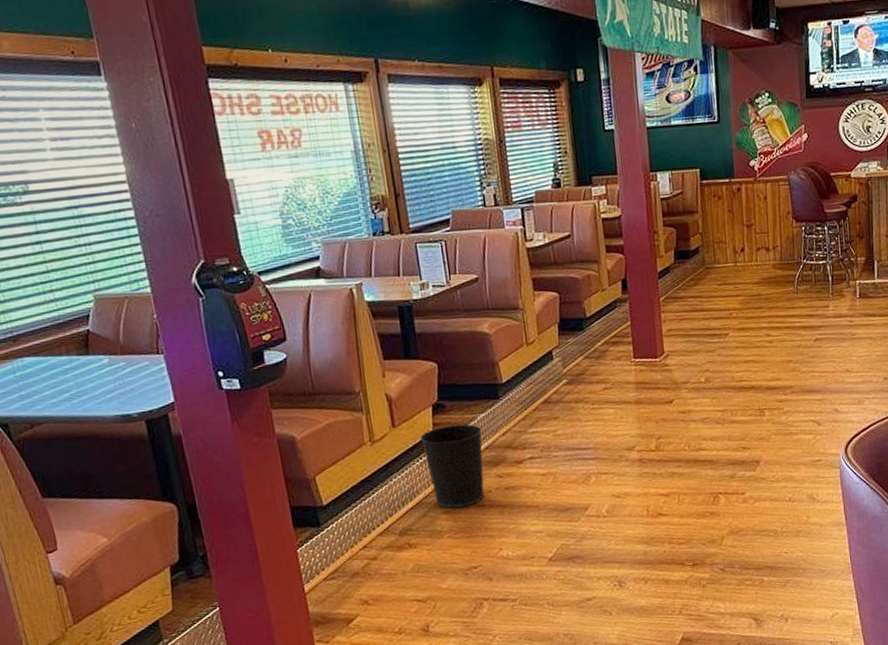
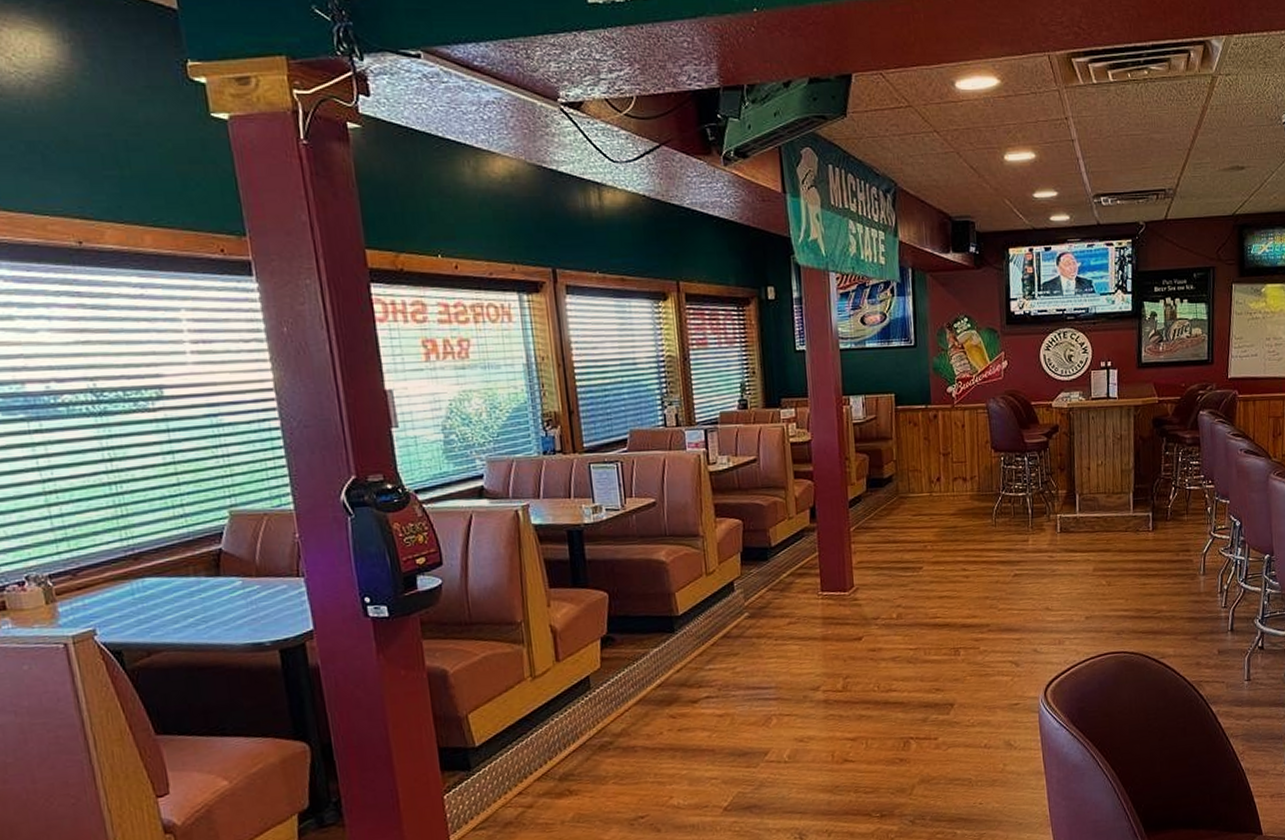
wastebasket: present [420,423,485,509] -> none [586,659,655,752]

